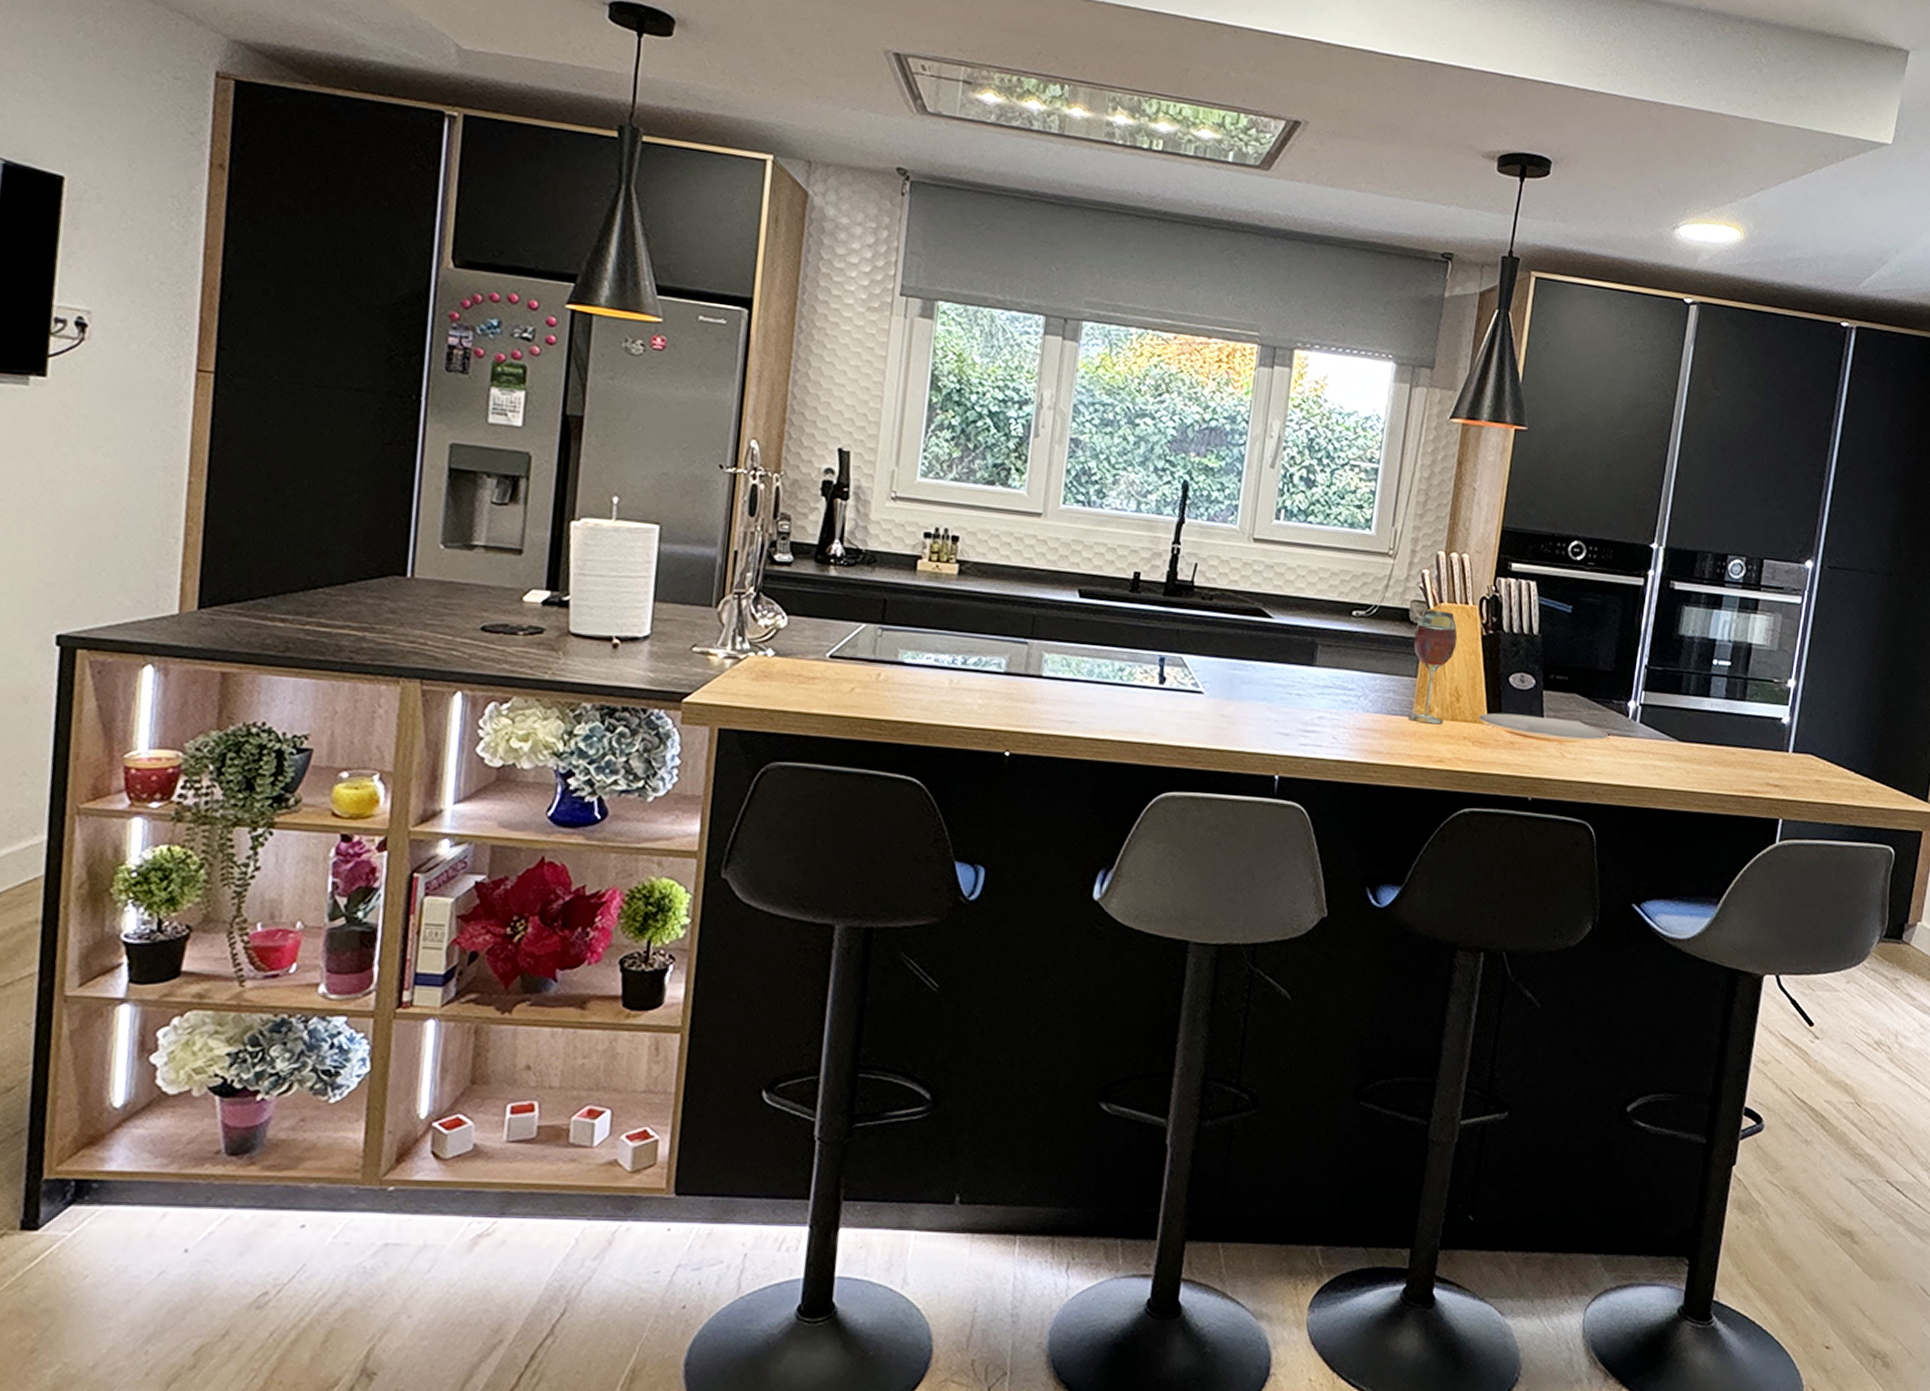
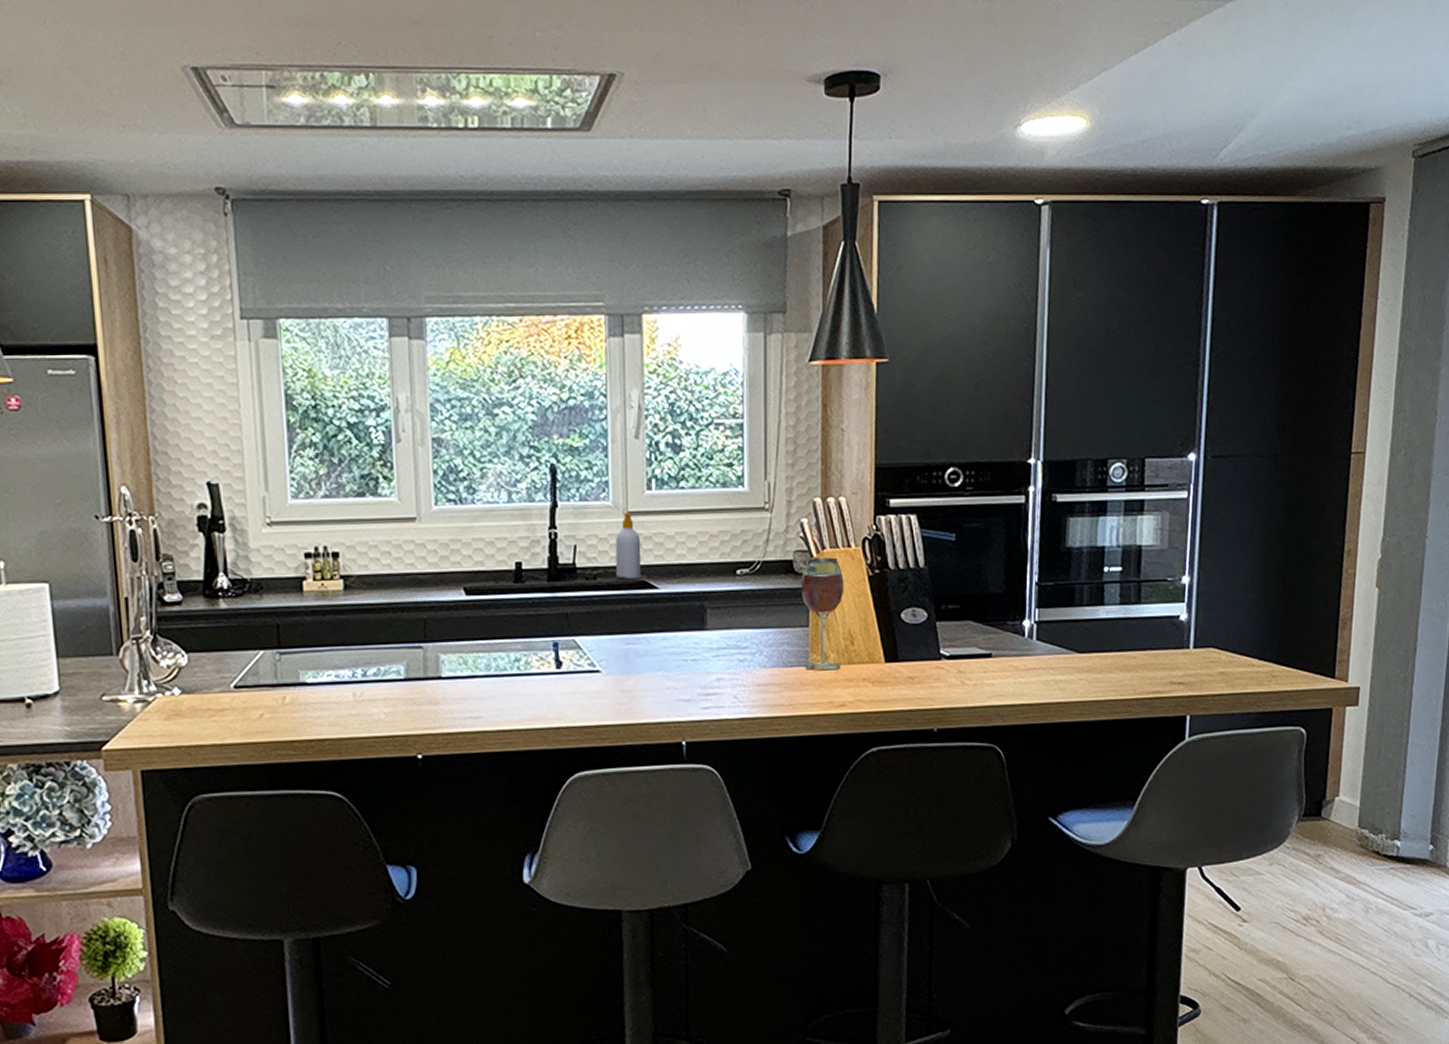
soap bottle: none [1231,538,1262,608] -> present [615,512,641,581]
plate: present [1478,713,1608,744] -> none [874,648,1006,672]

